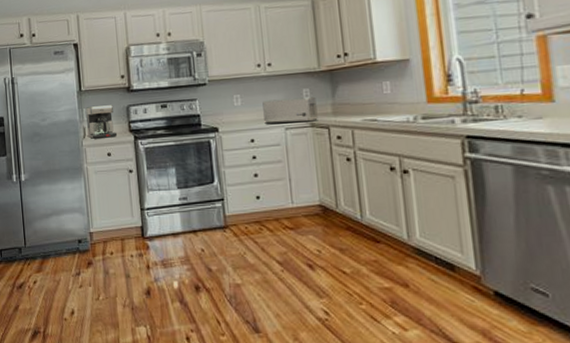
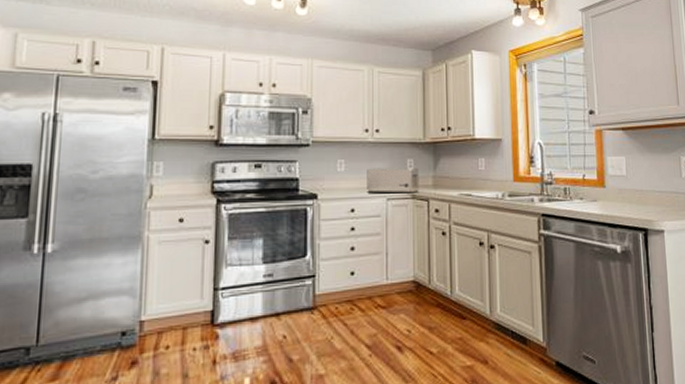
coffee maker: present [86,105,117,140] -> none [156,160,194,201]

